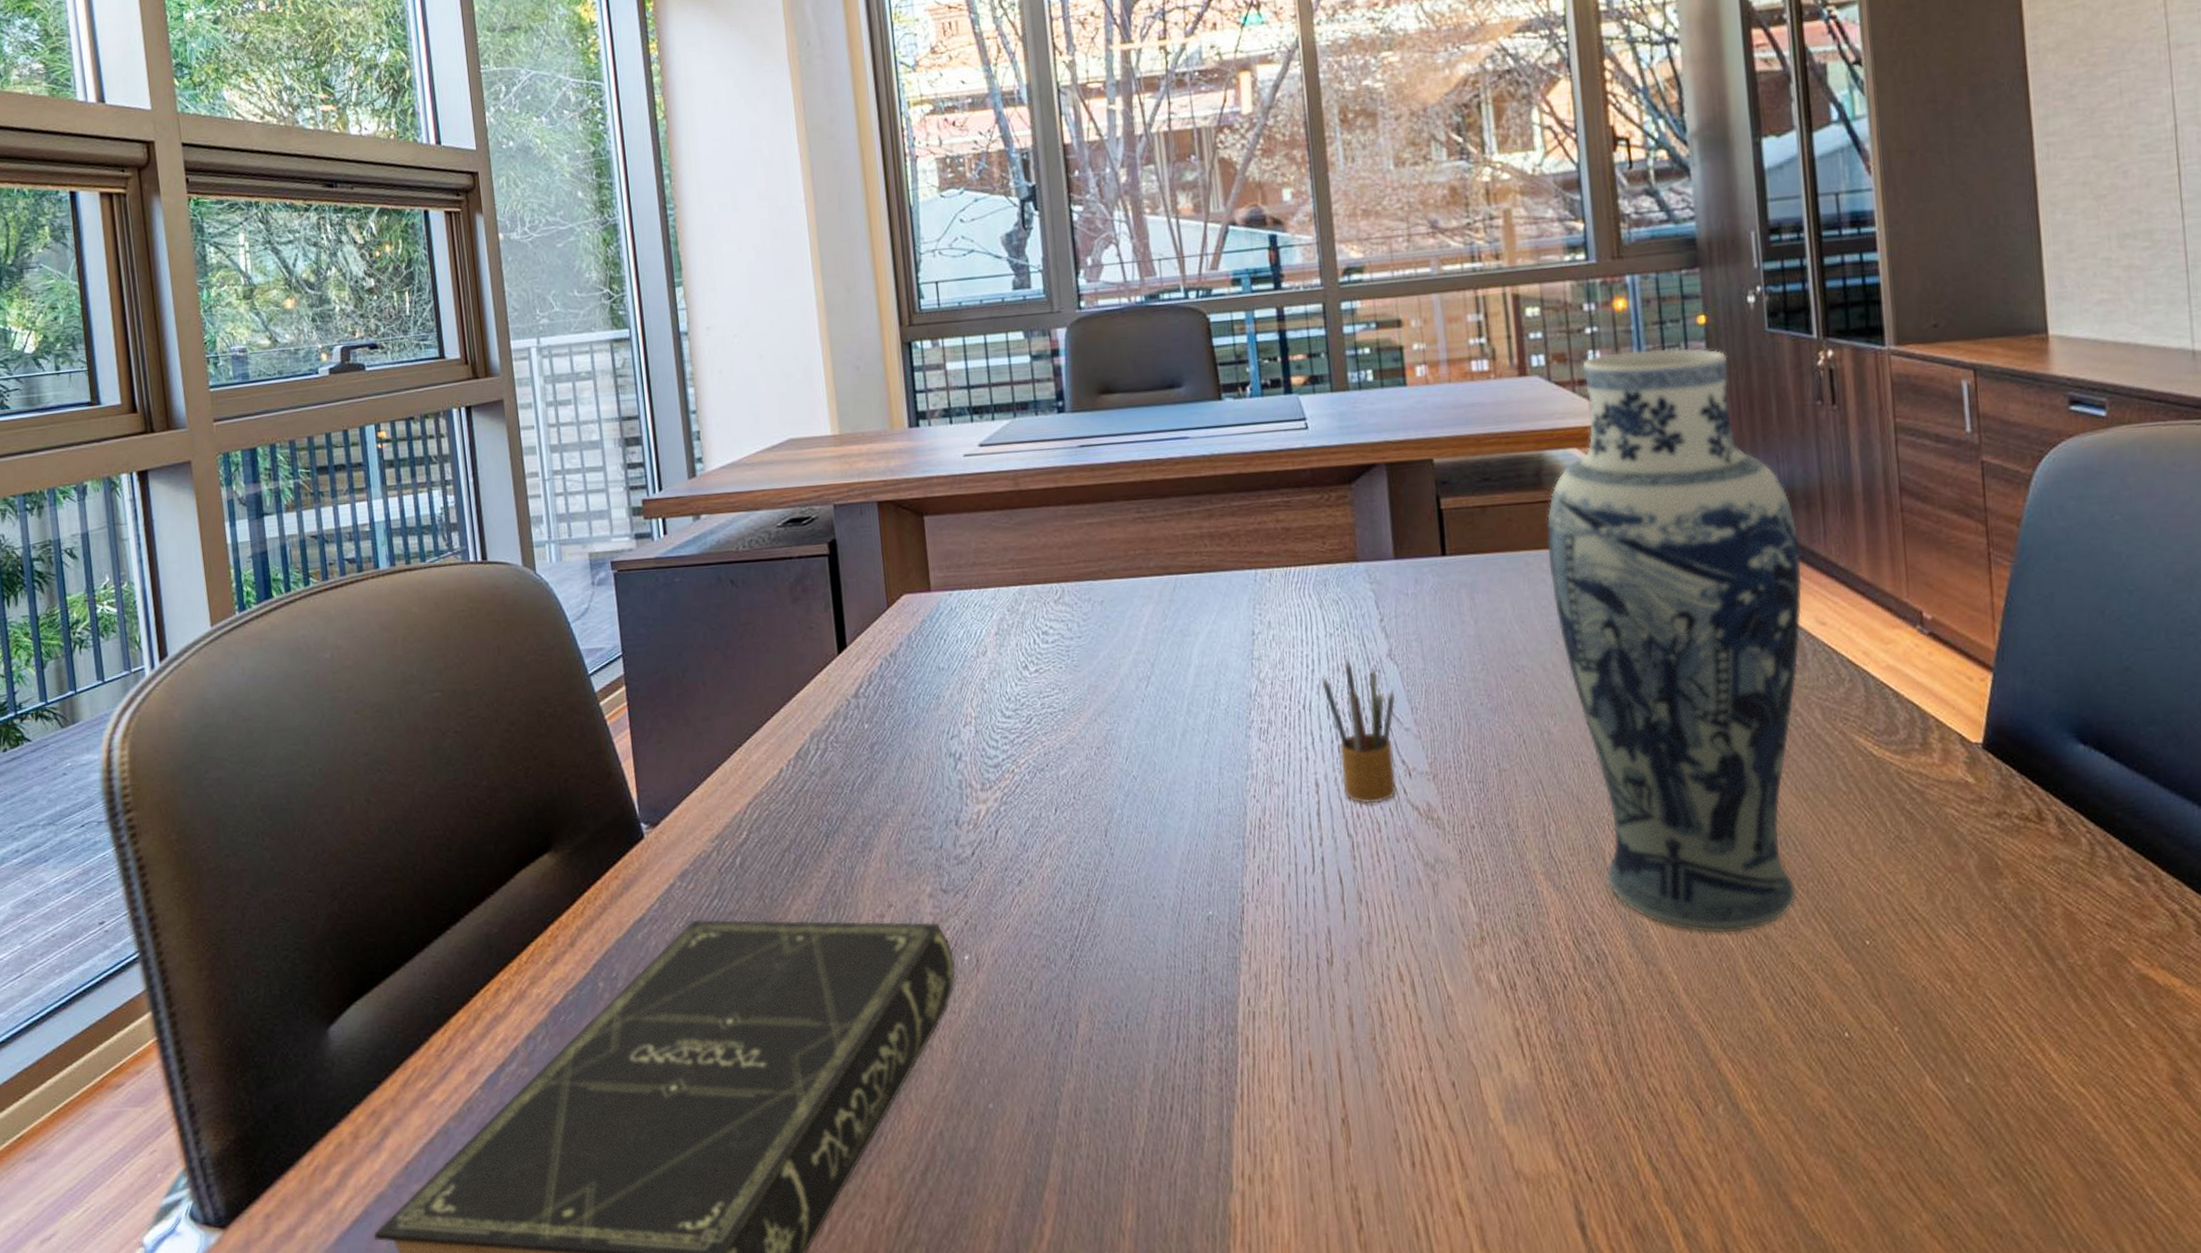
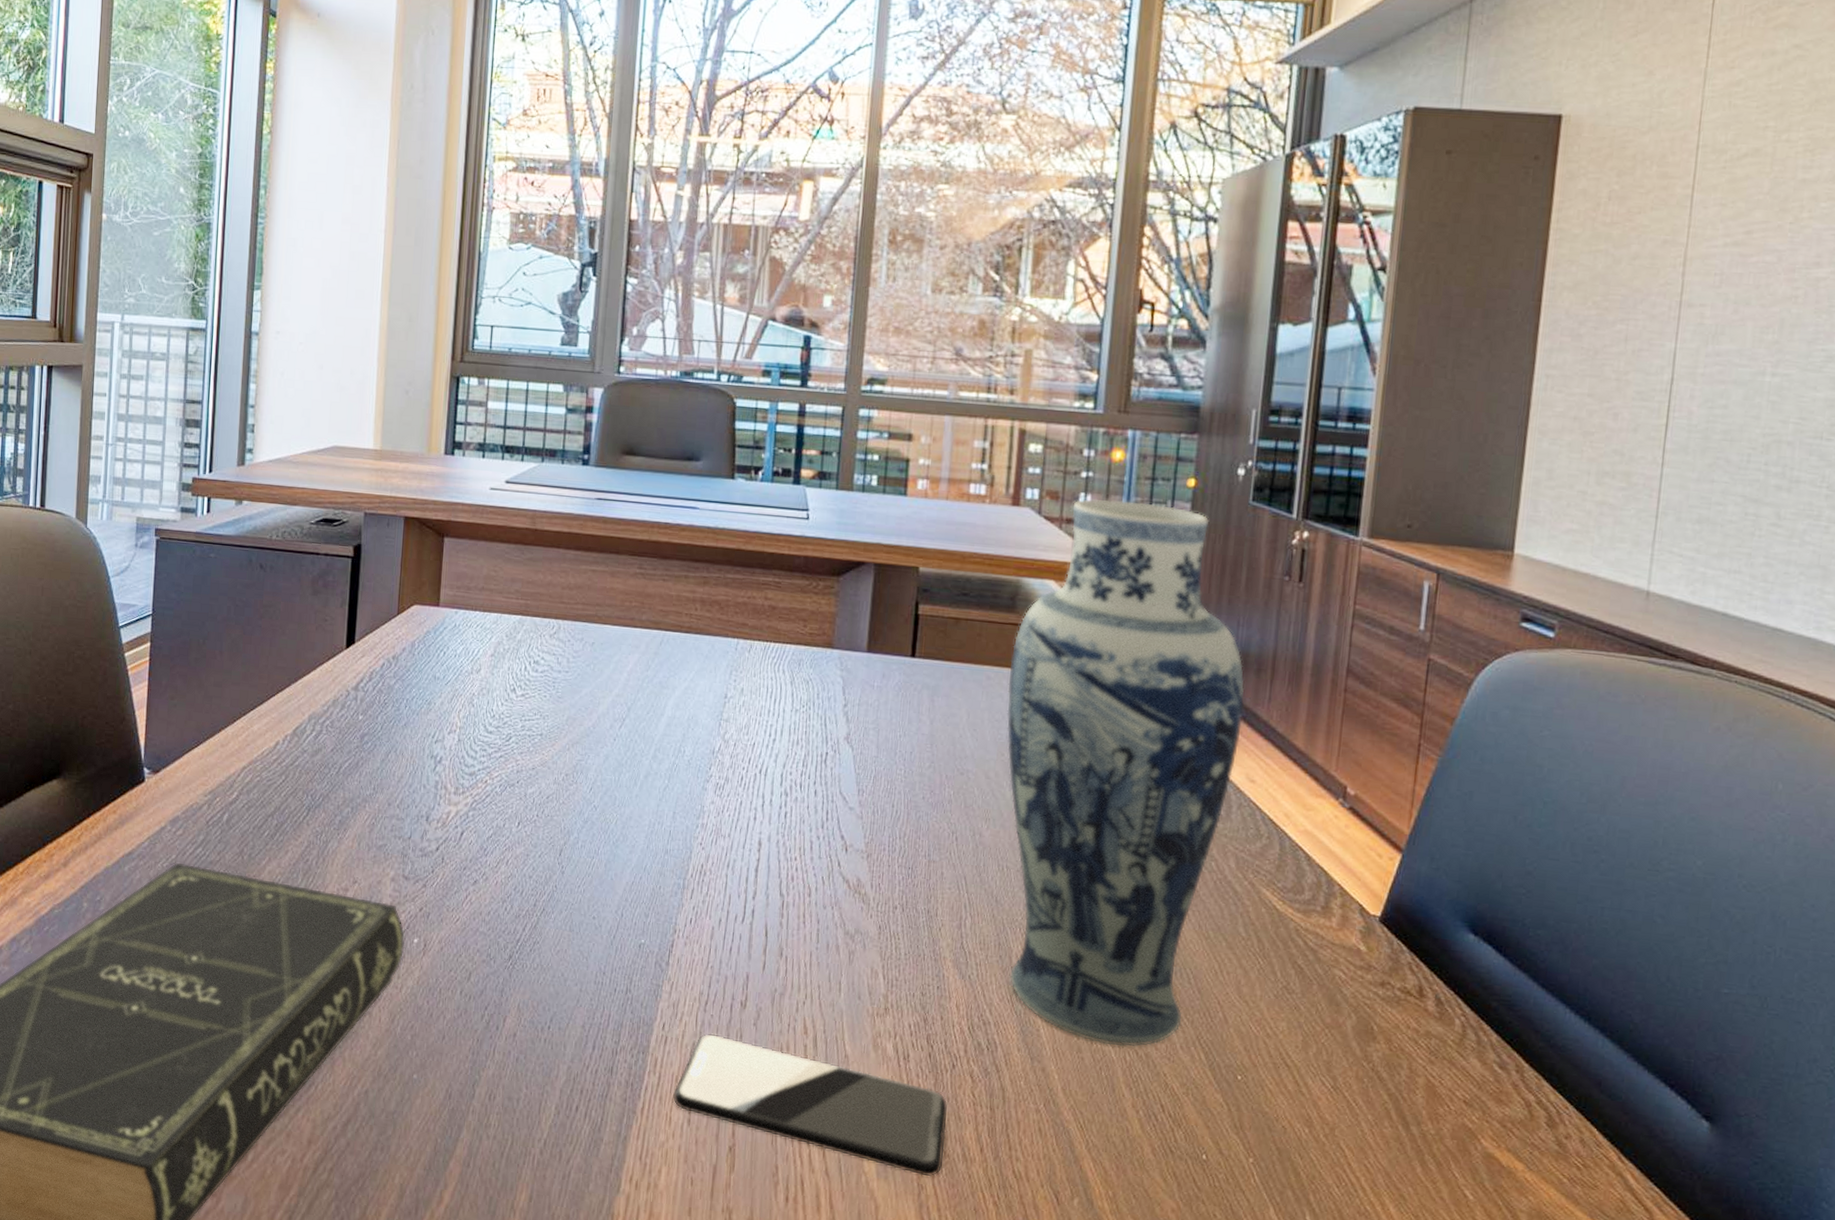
smartphone: none [1271,1000,1573,1112] -> present [673,1033,948,1177]
pencil box: present [1321,658,1397,804] -> none [780,734,845,871]

